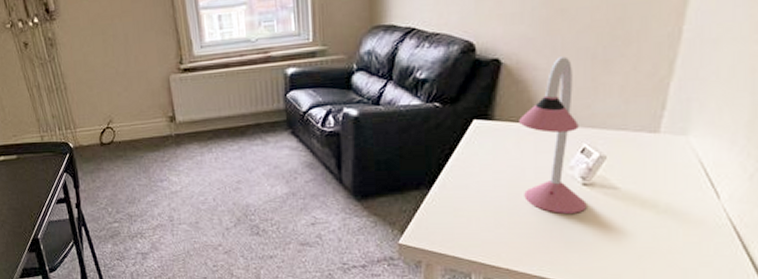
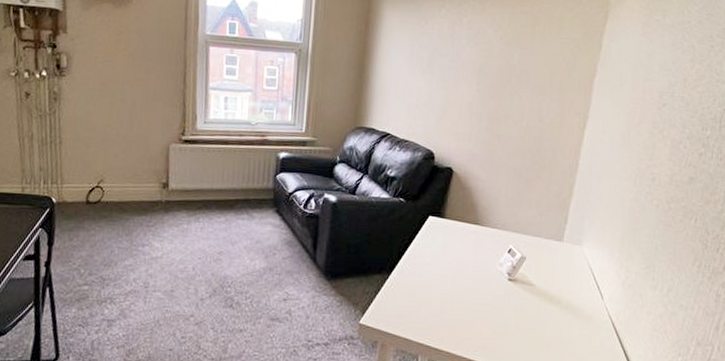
desk lamp: present [519,56,587,214] -> none [464,172,511,305]

